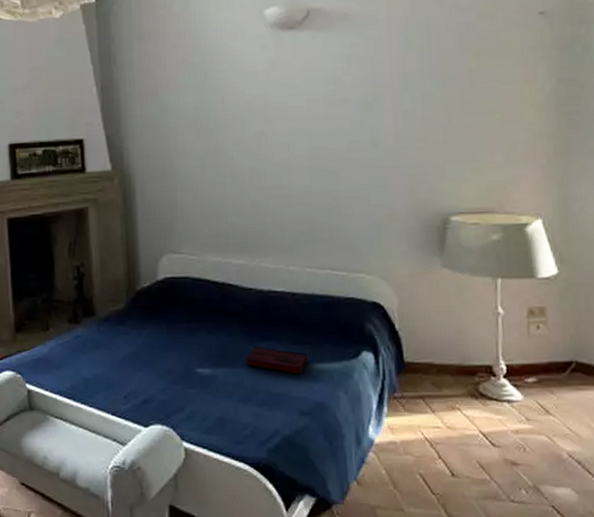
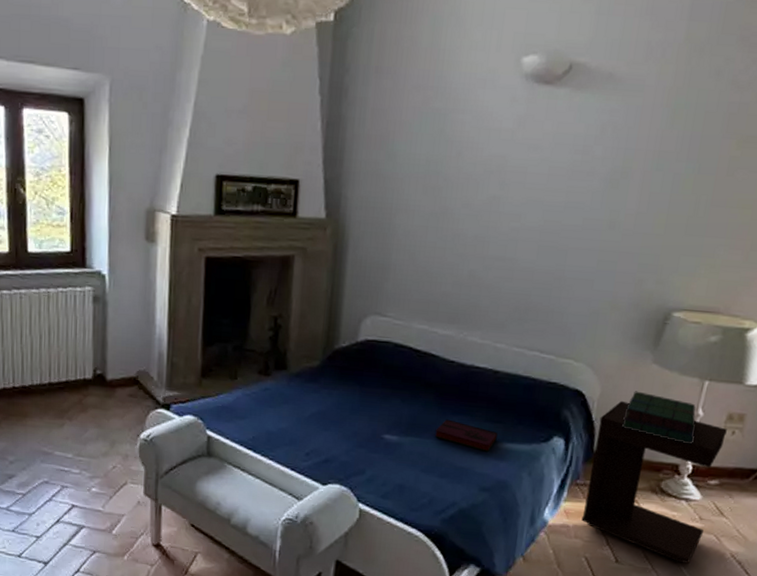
side table: none [403,308,534,471] -> present [581,400,727,565]
stack of books: none [426,296,501,344] -> present [622,391,696,444]

